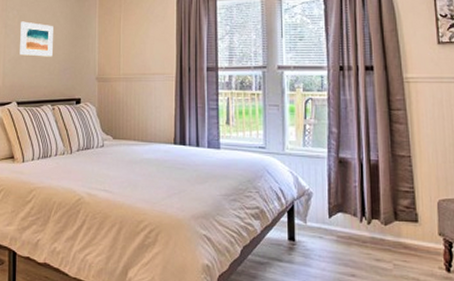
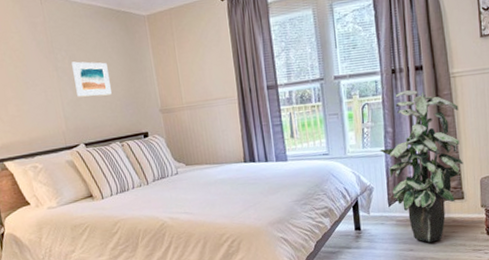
indoor plant: none [322,90,418,270] -> present [380,90,463,243]

